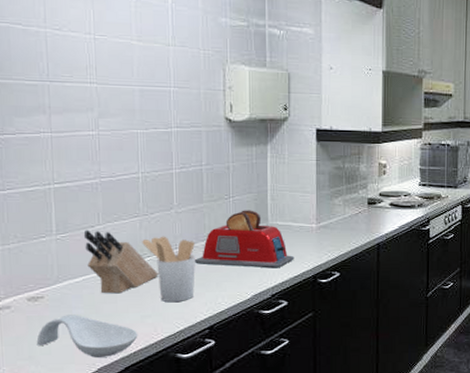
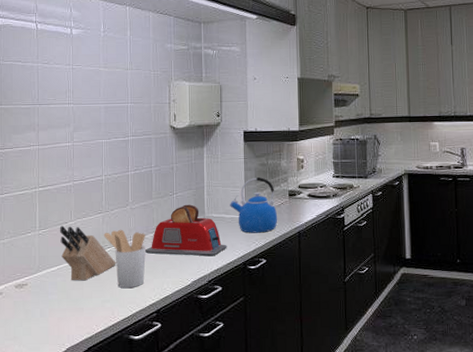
spoon rest: present [36,315,138,357] -> none [20,300,99,338]
kettle: none [298,182,354,244] -> present [230,177,278,233]

